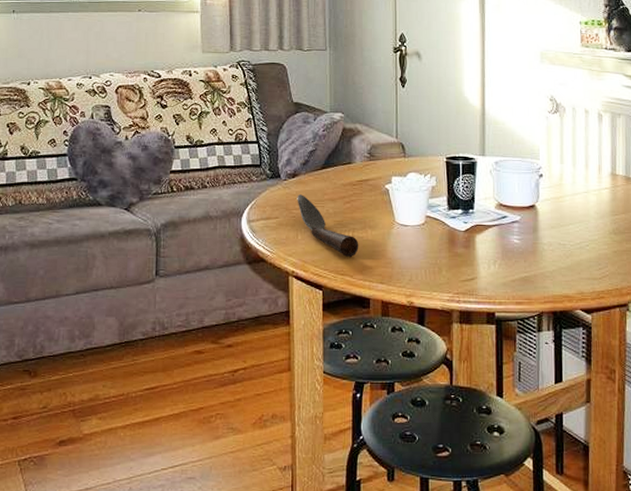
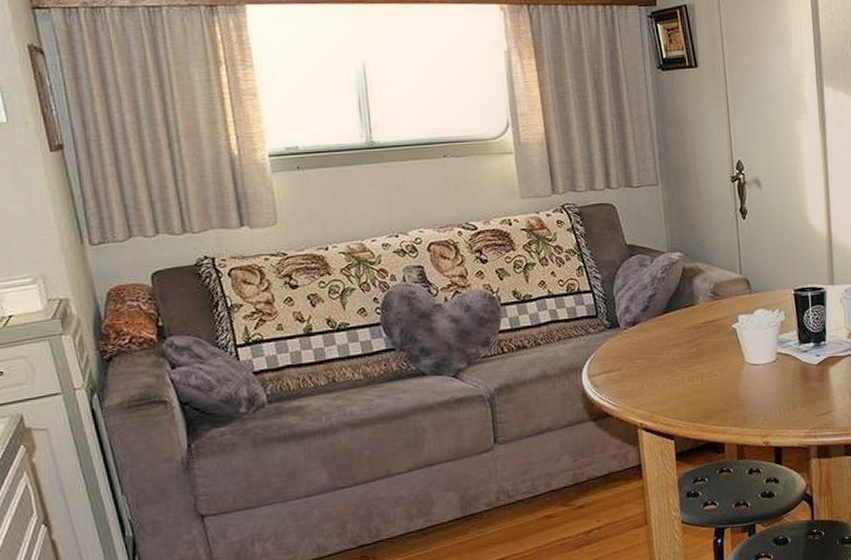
spoon: present [297,194,359,257] -> none [639,343,709,403]

